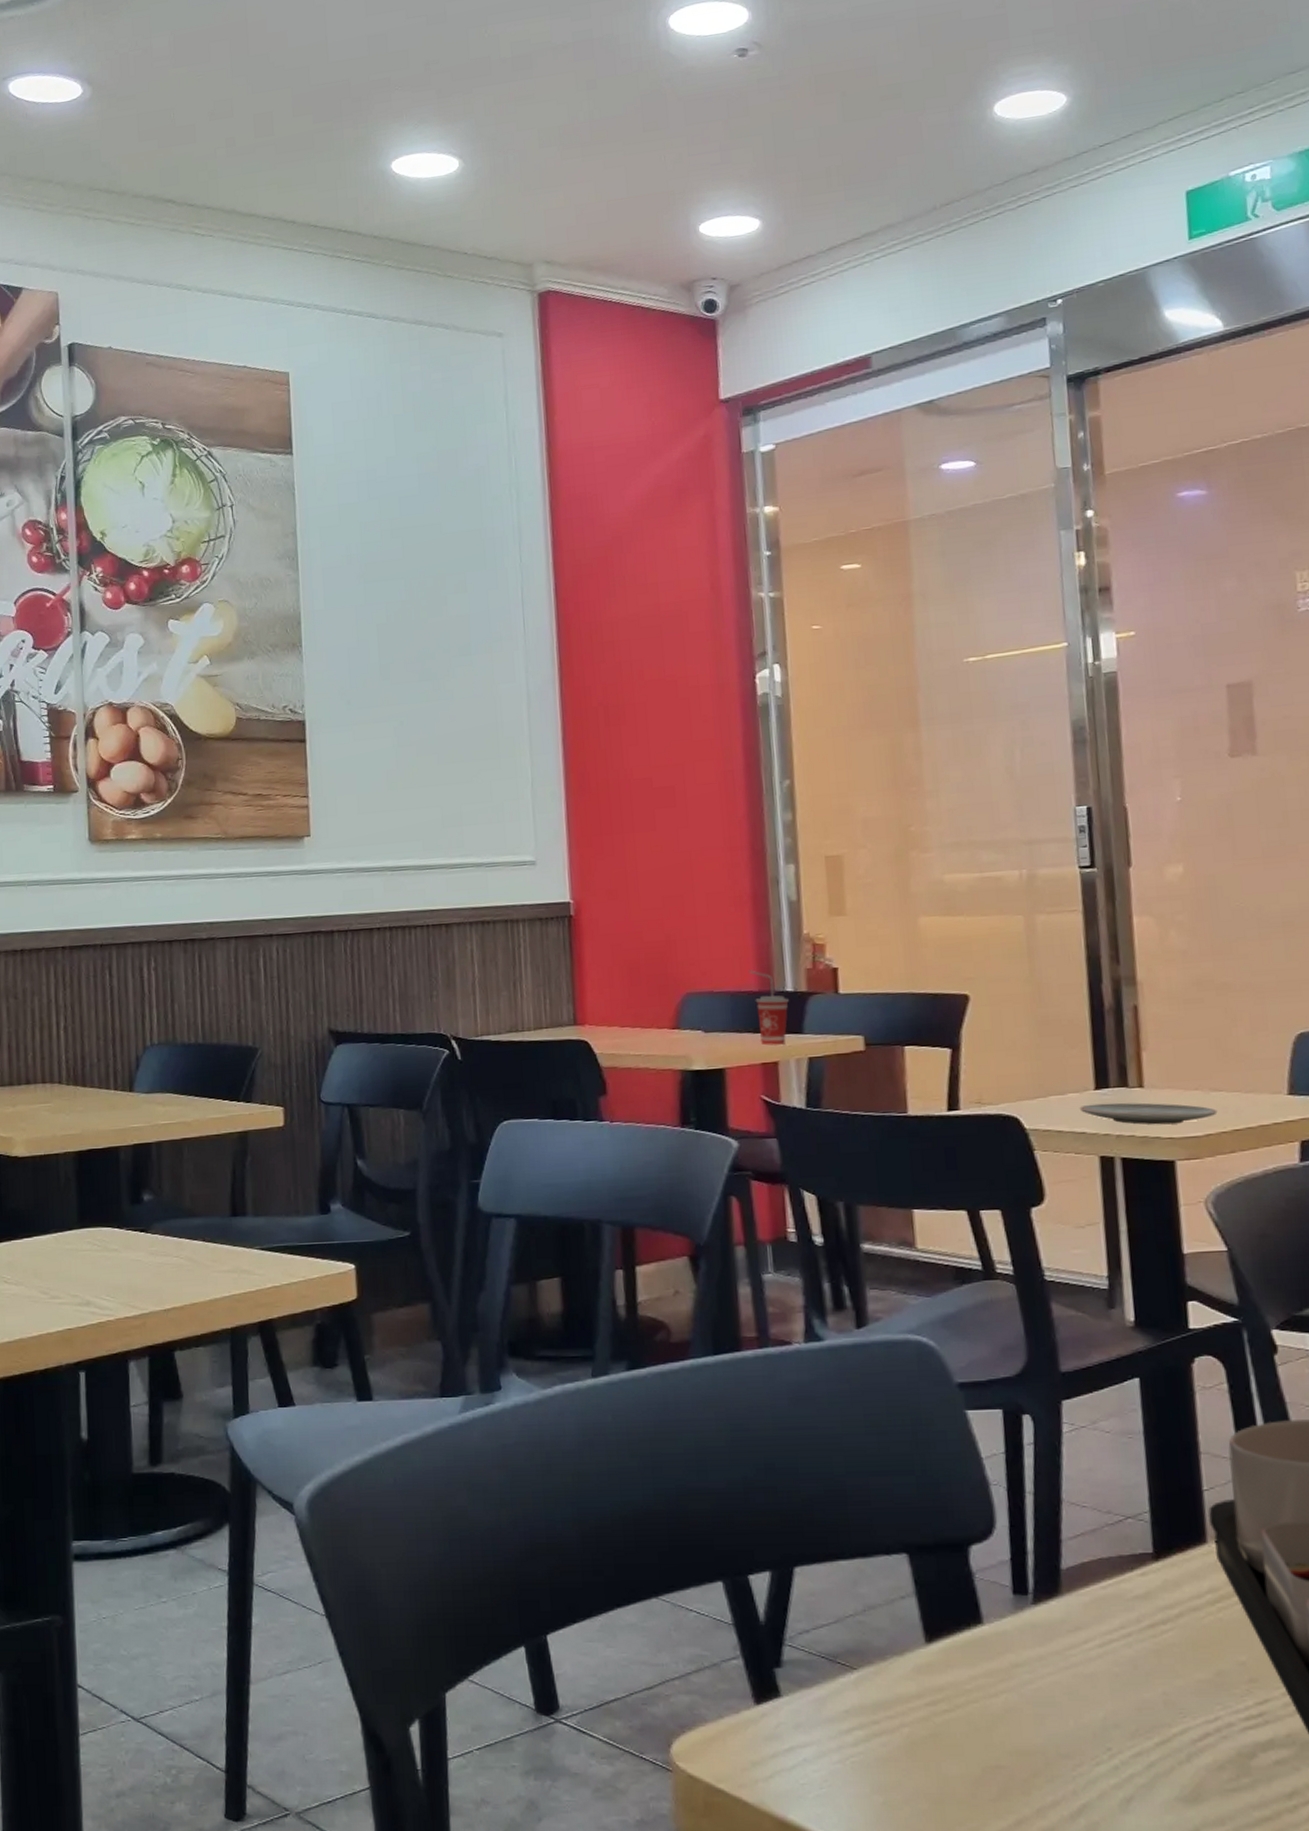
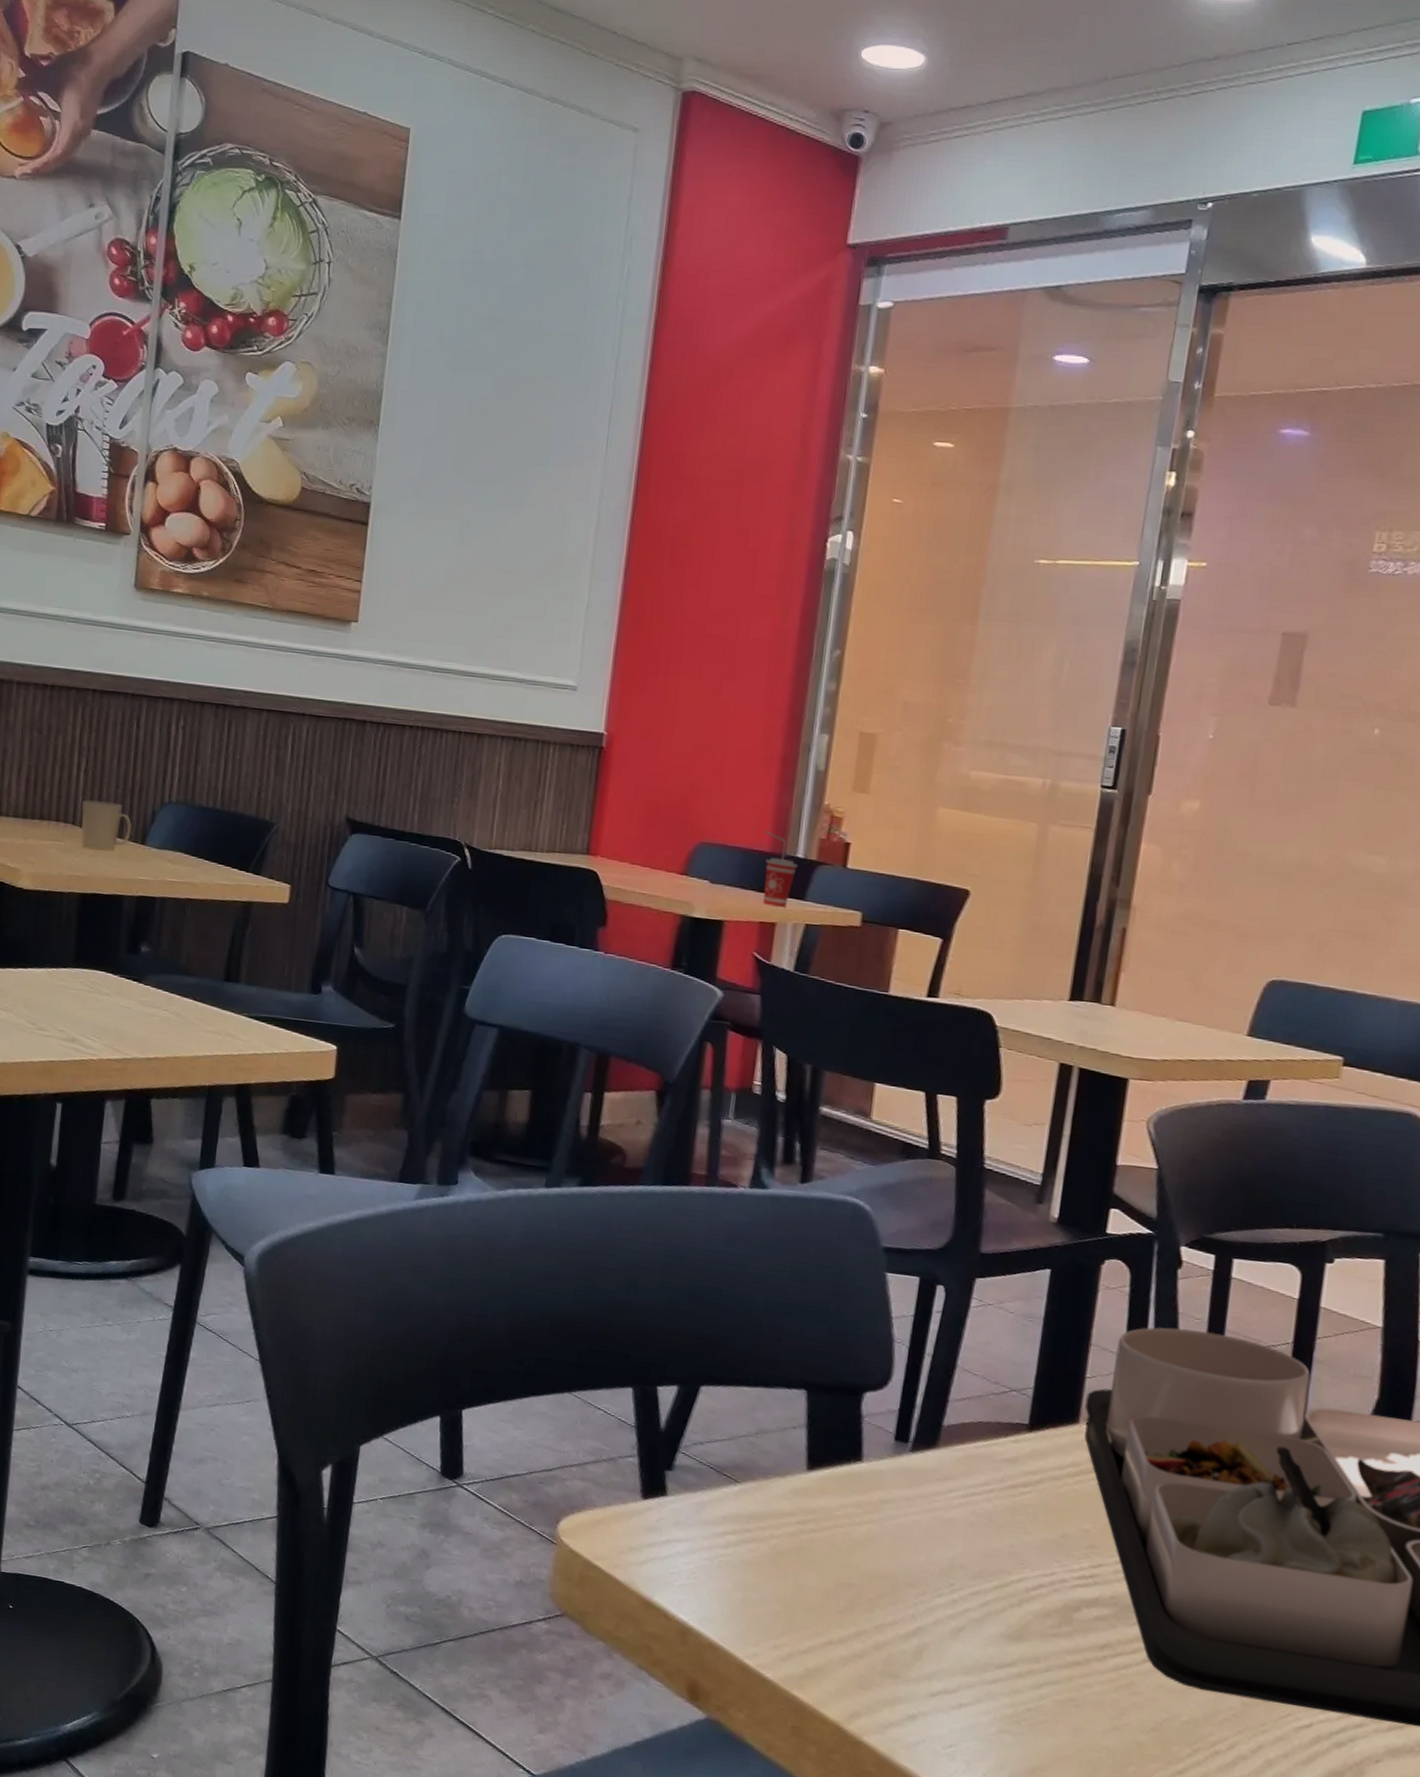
mug: none [66,1054,118,1106] -> present [81,799,132,852]
plate: present [1079,1102,1218,1125] -> none [1050,1013,1179,1046]

